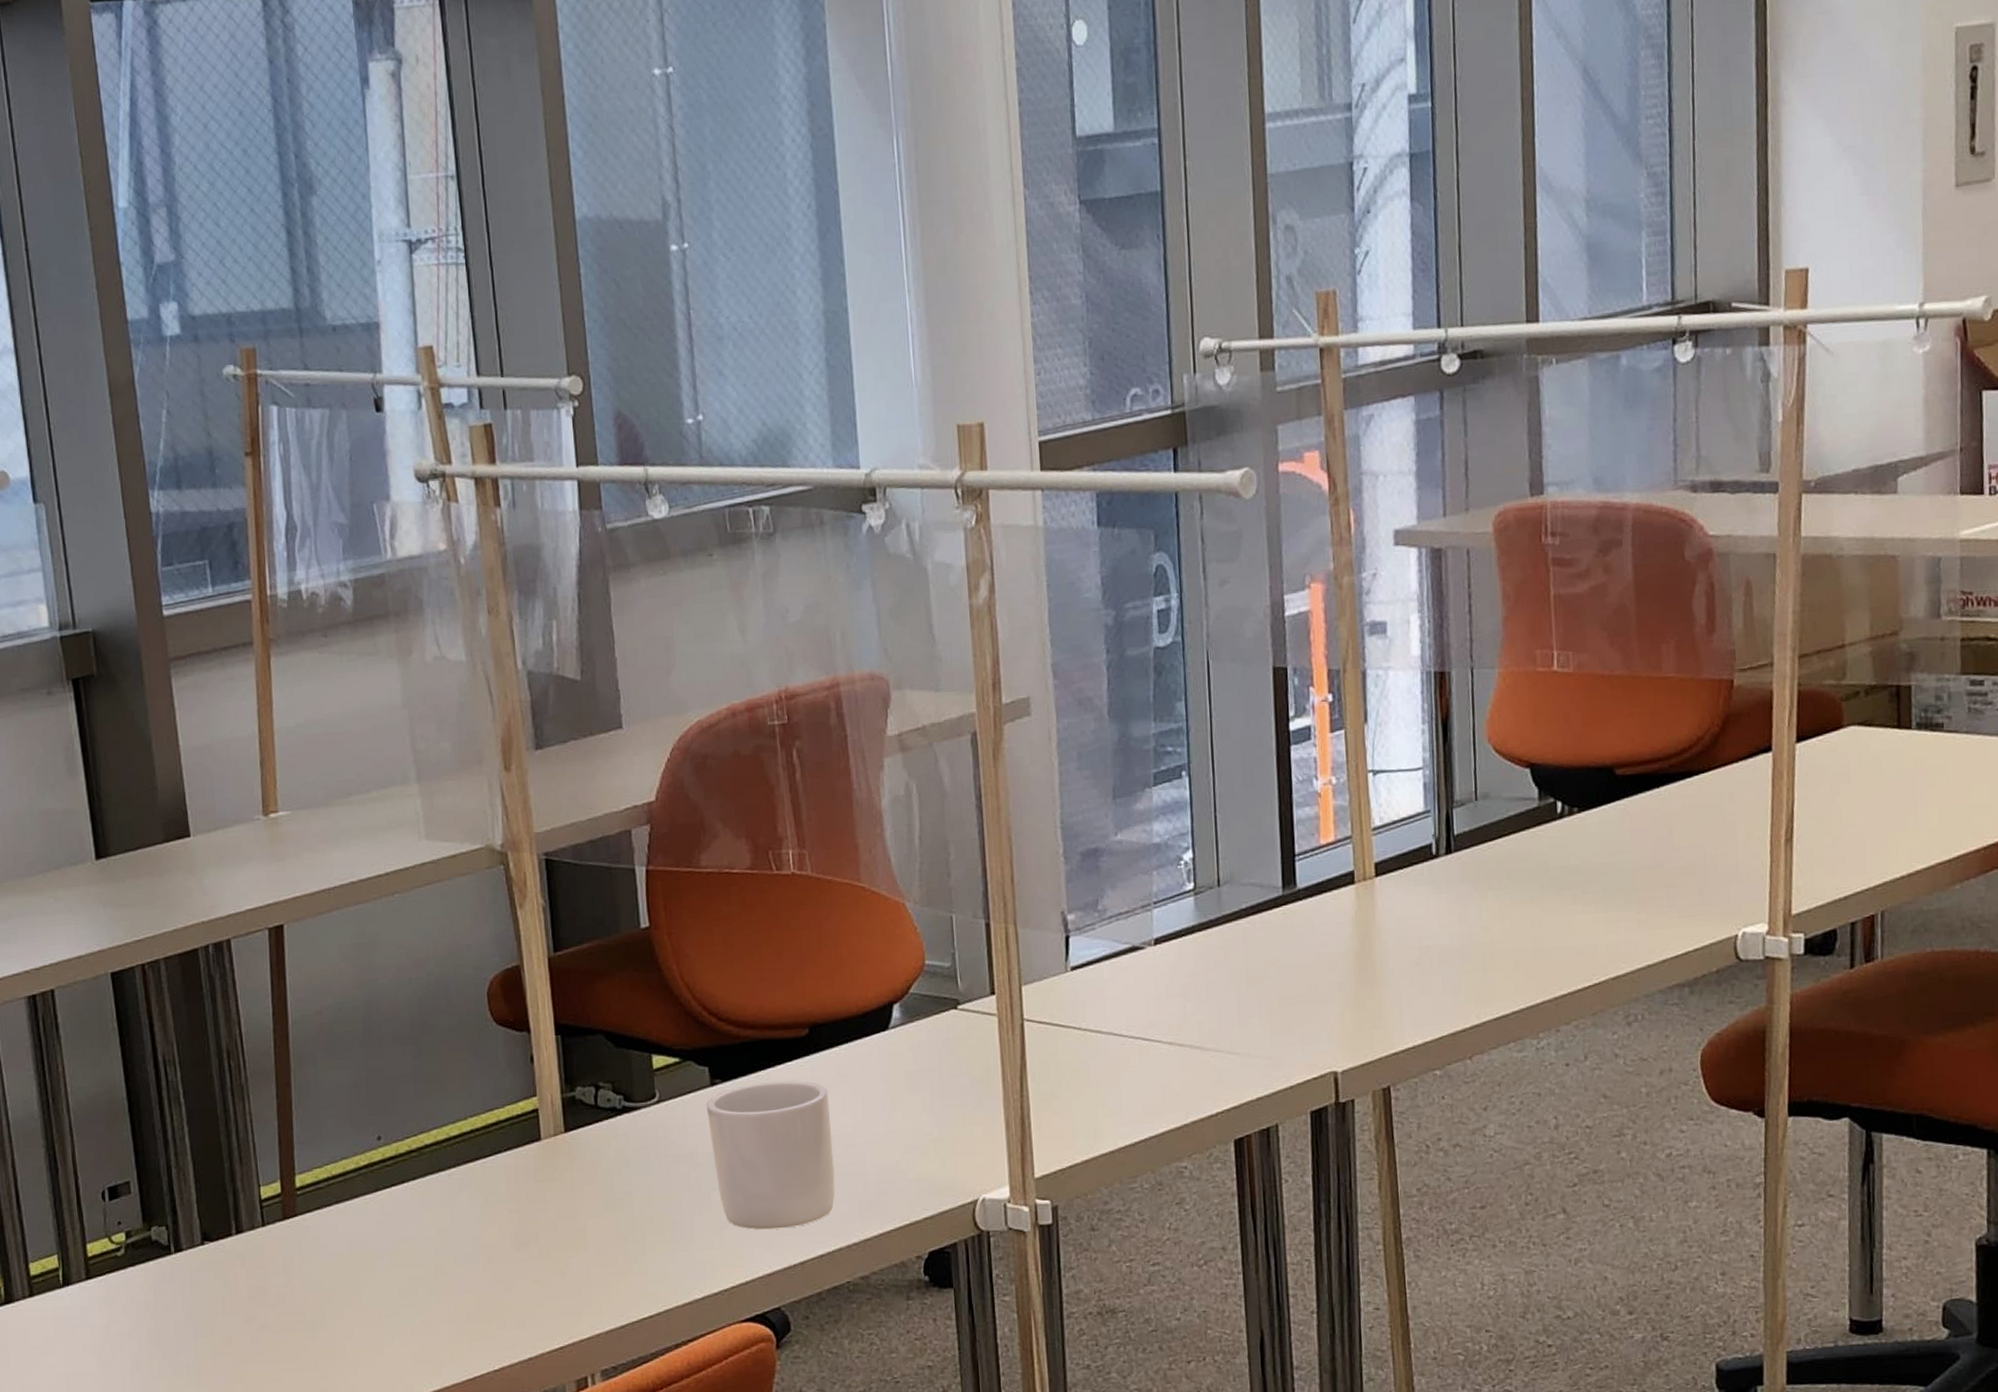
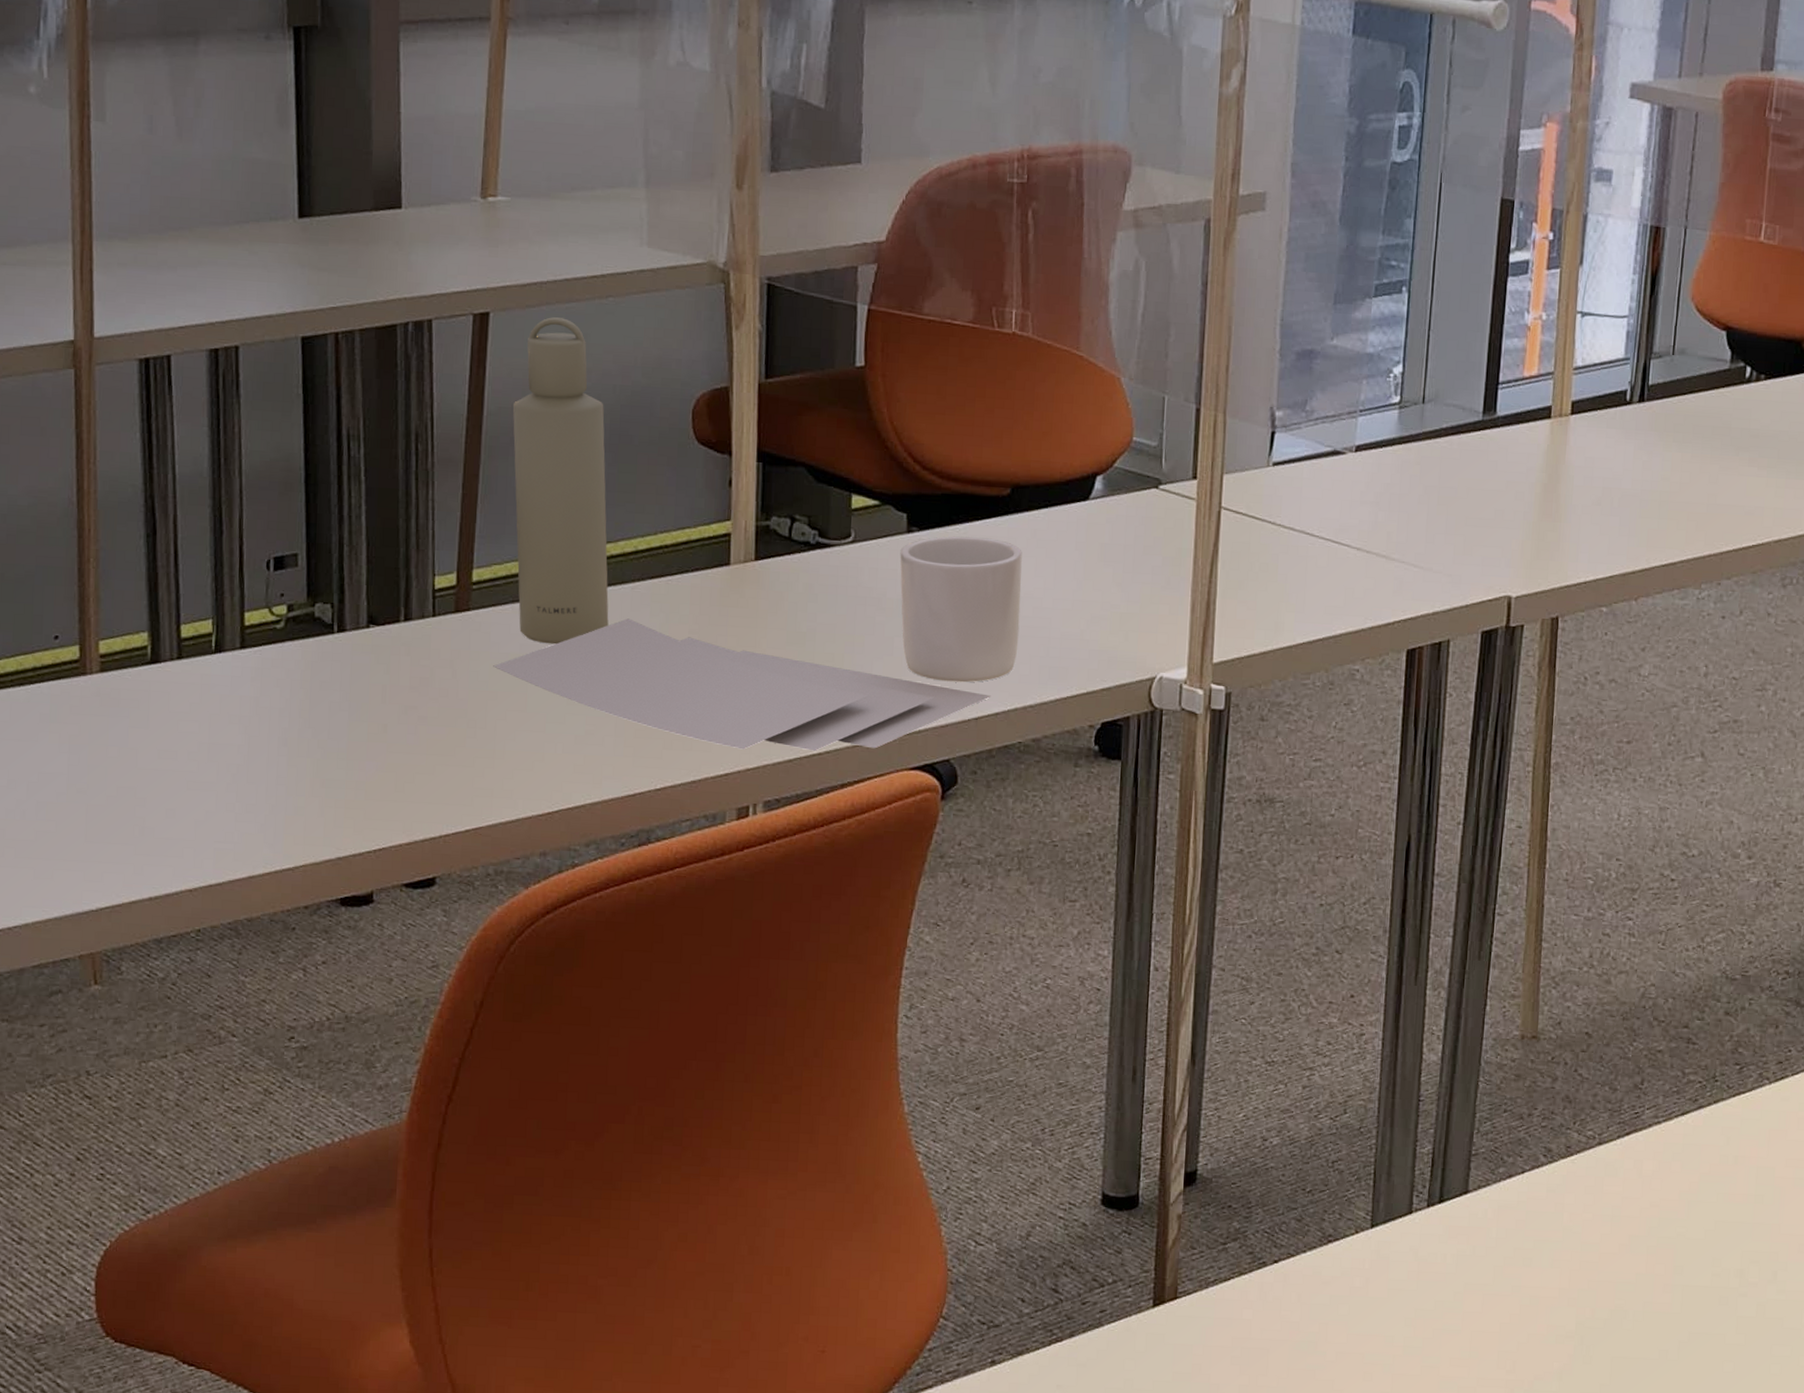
bottle: none [315,920,431,1240] -> present [512,317,609,645]
papers: none [325,1205,814,1321] -> present [493,618,991,751]

